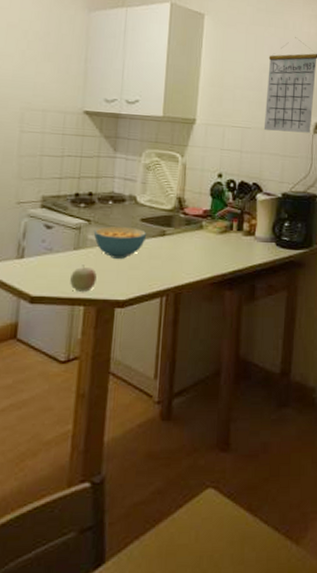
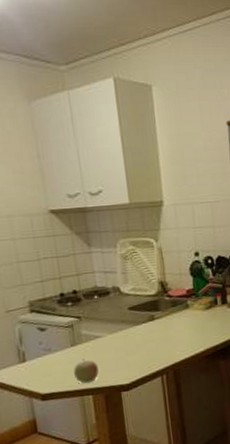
cereal bowl: present [93,226,147,259] -> none [85,317,137,349]

